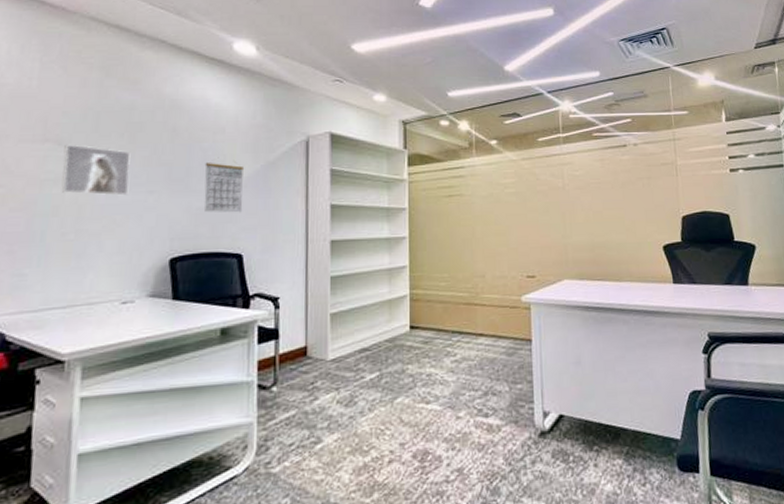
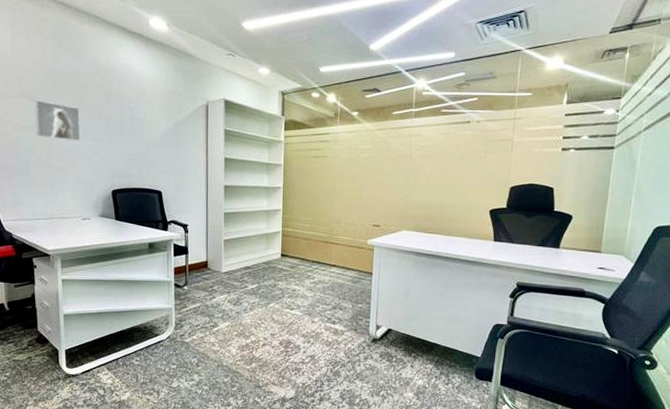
calendar: present [204,157,245,213] -> none [132,115,161,160]

